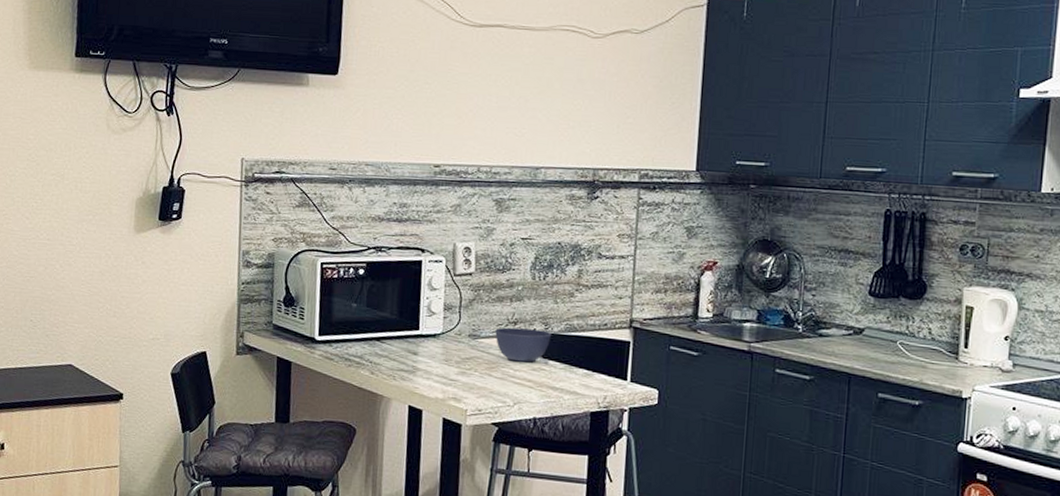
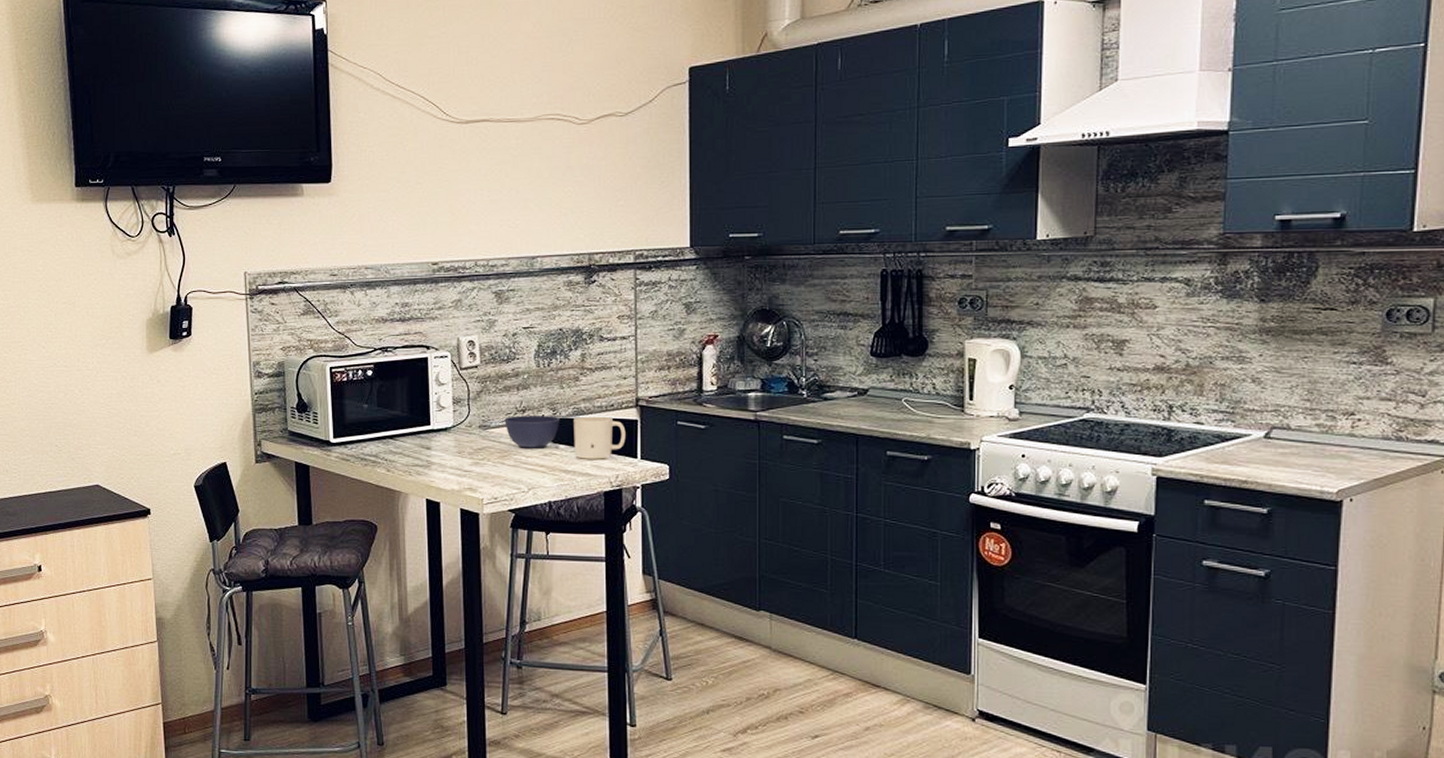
mug: none [563,333,618,379] -> present [573,416,626,459]

